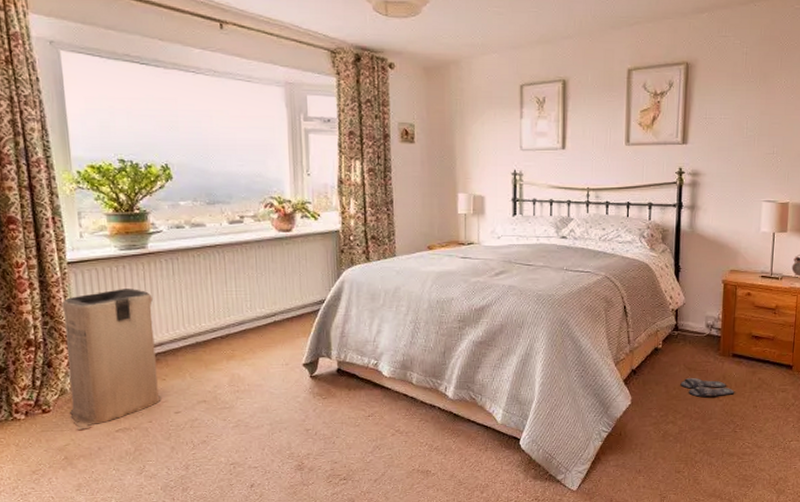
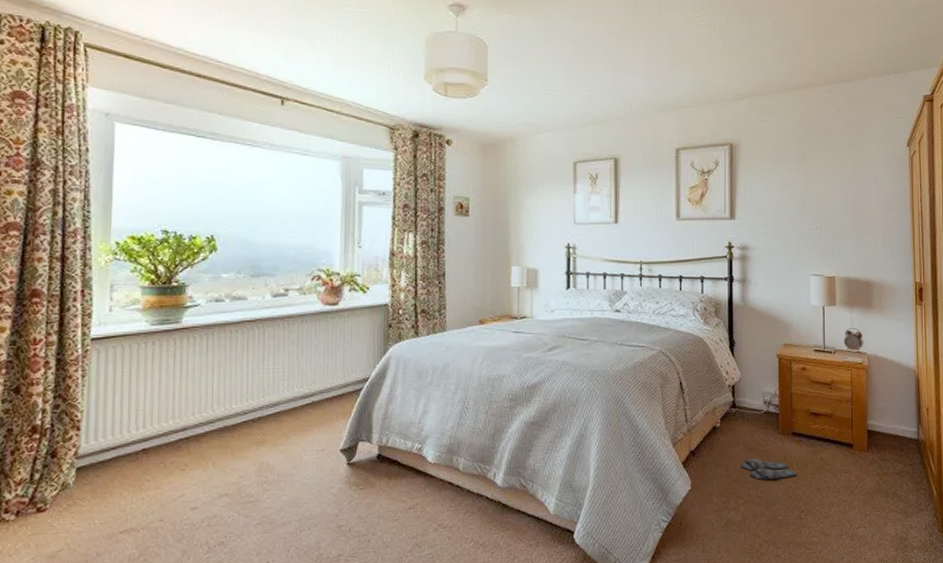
laundry basket: present [62,289,160,430] -> none [69,367,181,532]

